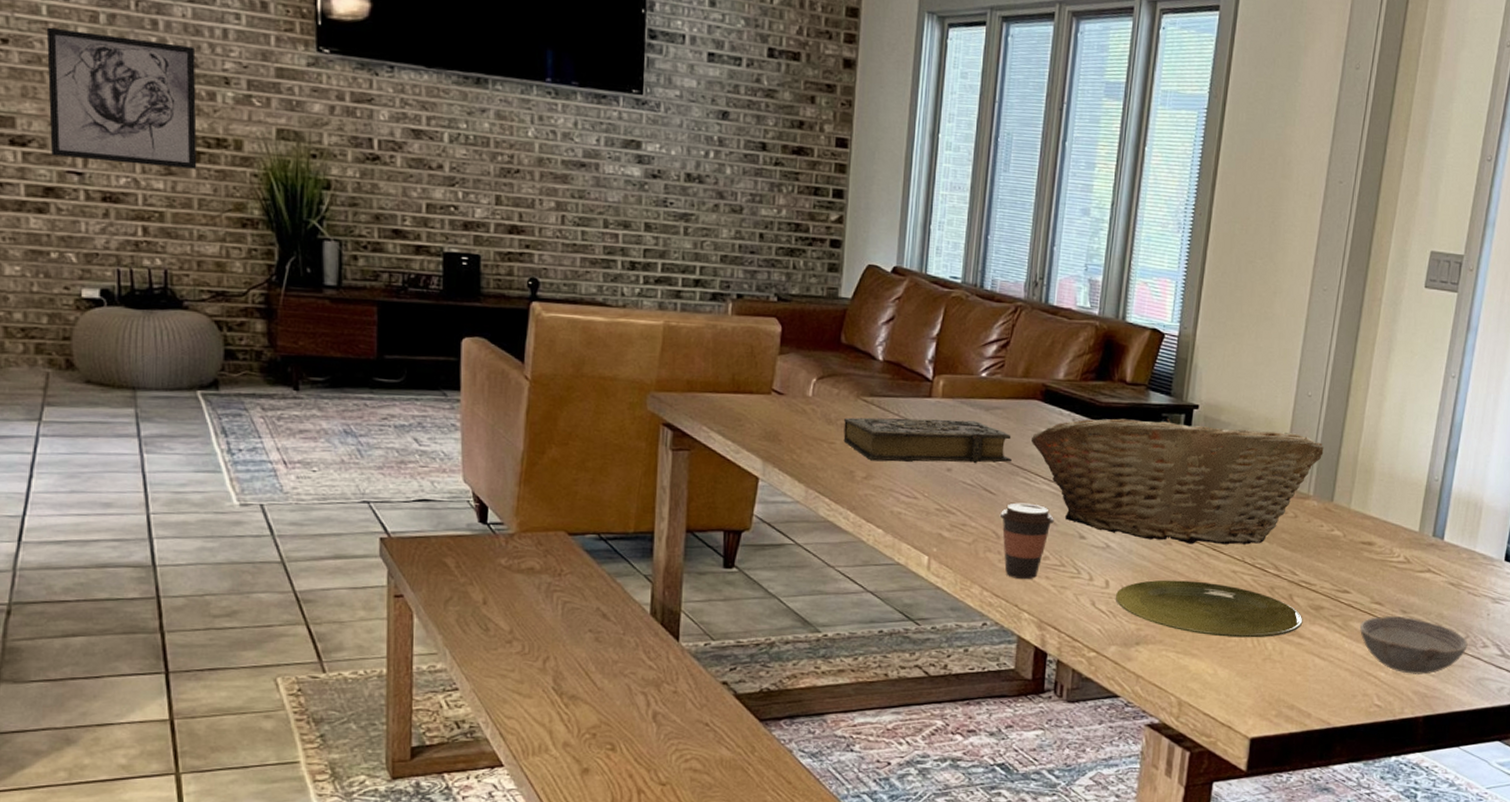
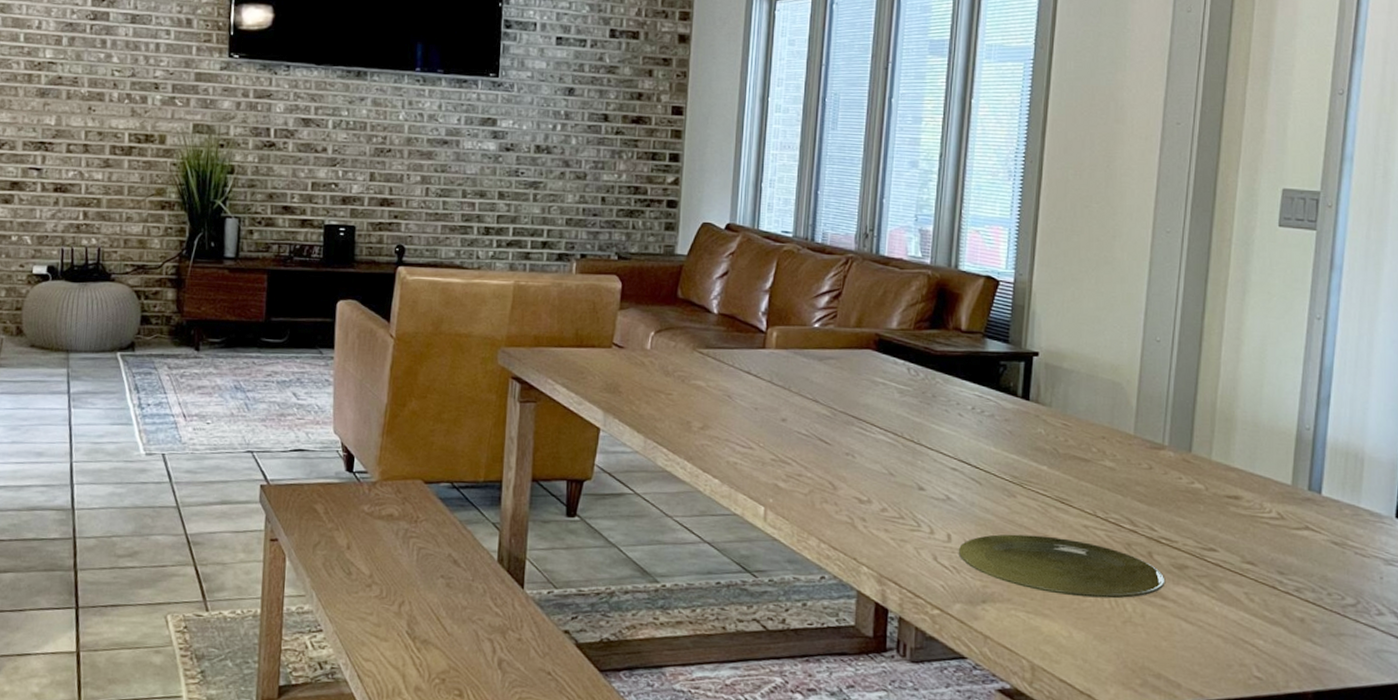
wall art: present [46,27,197,169] -> none [18,51,134,161]
book: present [843,417,1012,464] -> none [680,368,846,414]
coffee cup: present [999,502,1054,580] -> none [835,453,891,533]
fruit basket: present [1030,418,1324,545] -> none [865,366,1177,498]
bowl: present [1360,615,1468,675] -> none [1232,576,1359,644]

